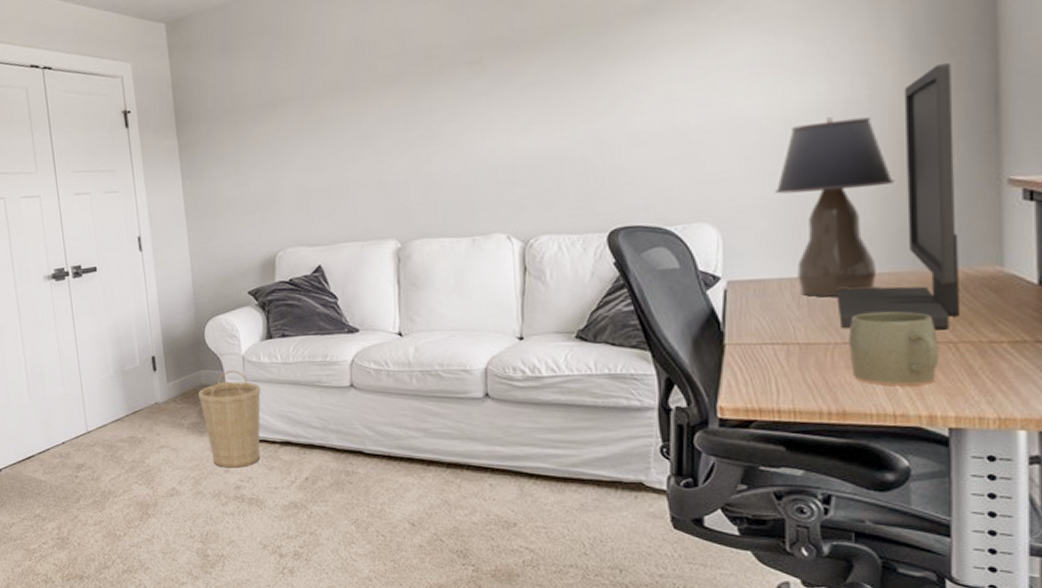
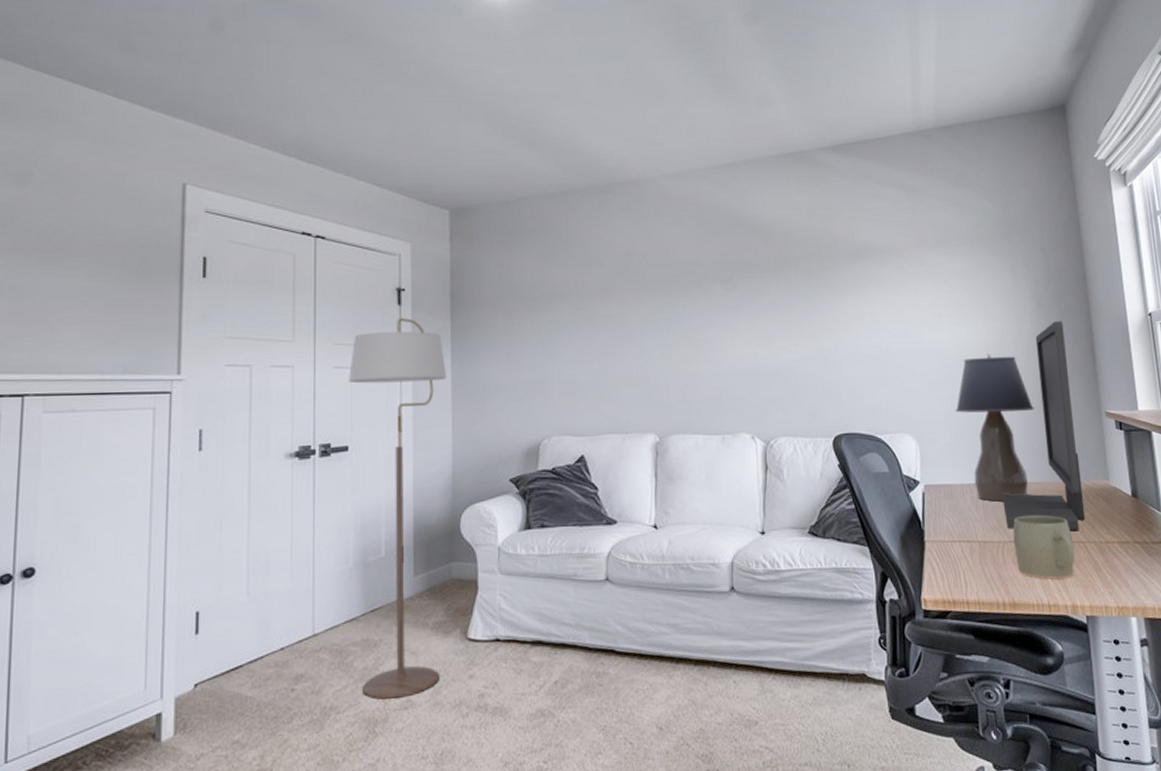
floor lamp: none [89,140,199,487] -> present [349,318,447,700]
basket: present [198,370,261,468] -> none [448,562,514,674]

